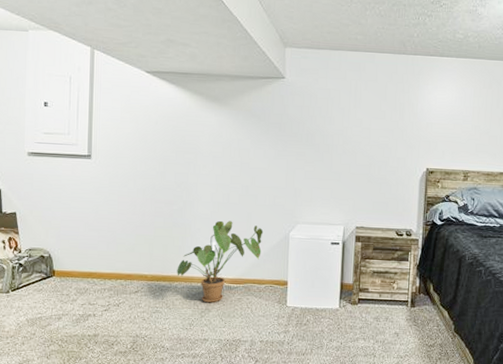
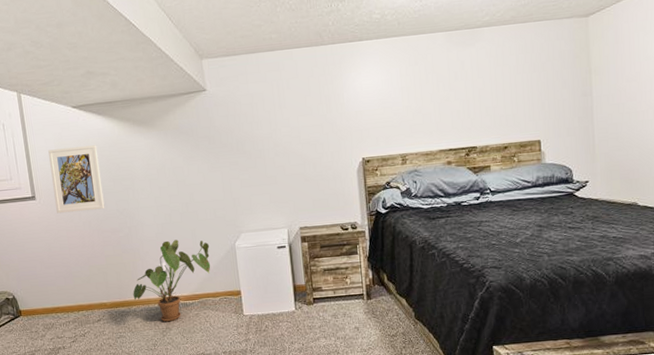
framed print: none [111,110,165,179] -> present [48,145,105,214]

